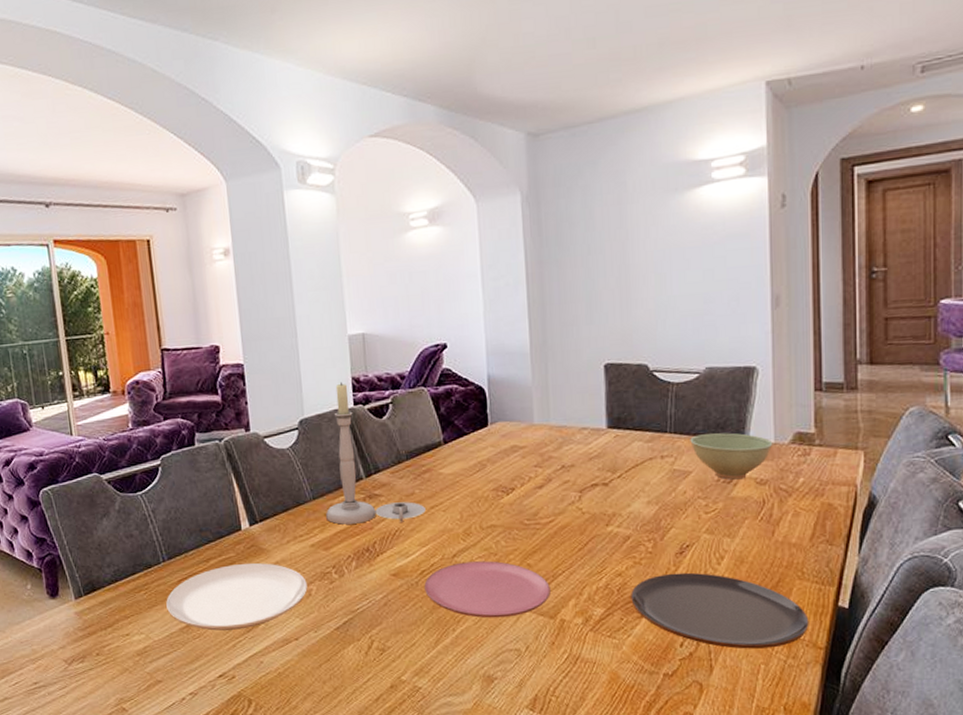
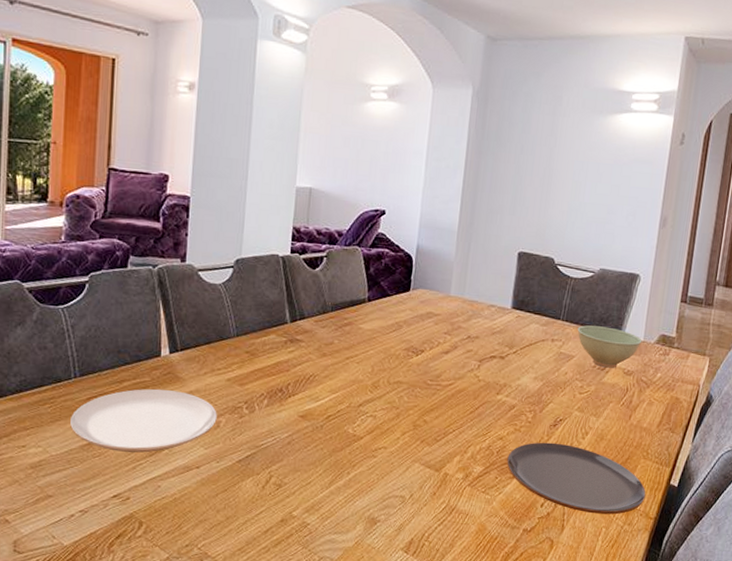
candlestick: present [326,381,426,525] -> none [246,229,341,368]
plate: present [424,561,551,618] -> none [328,412,440,467]

